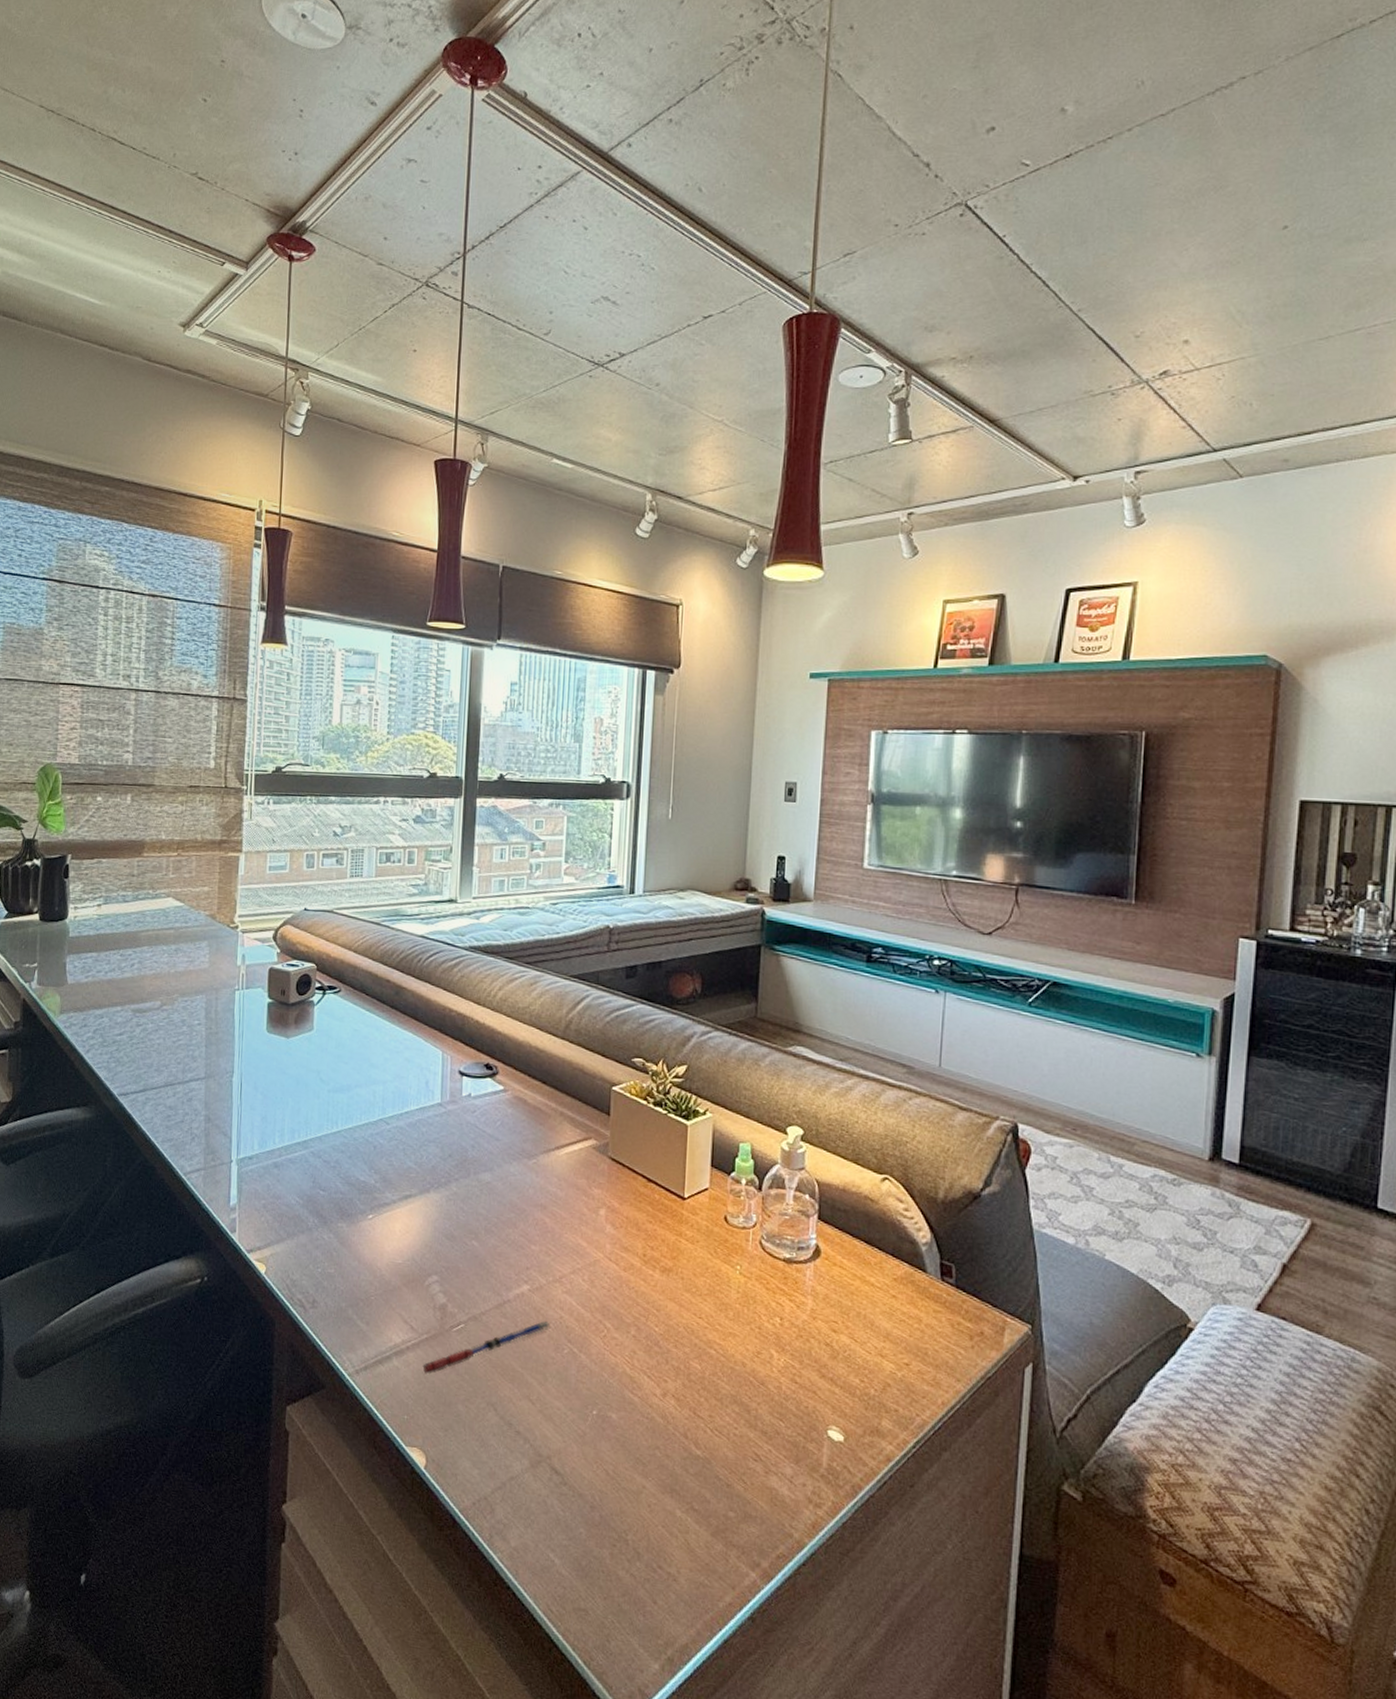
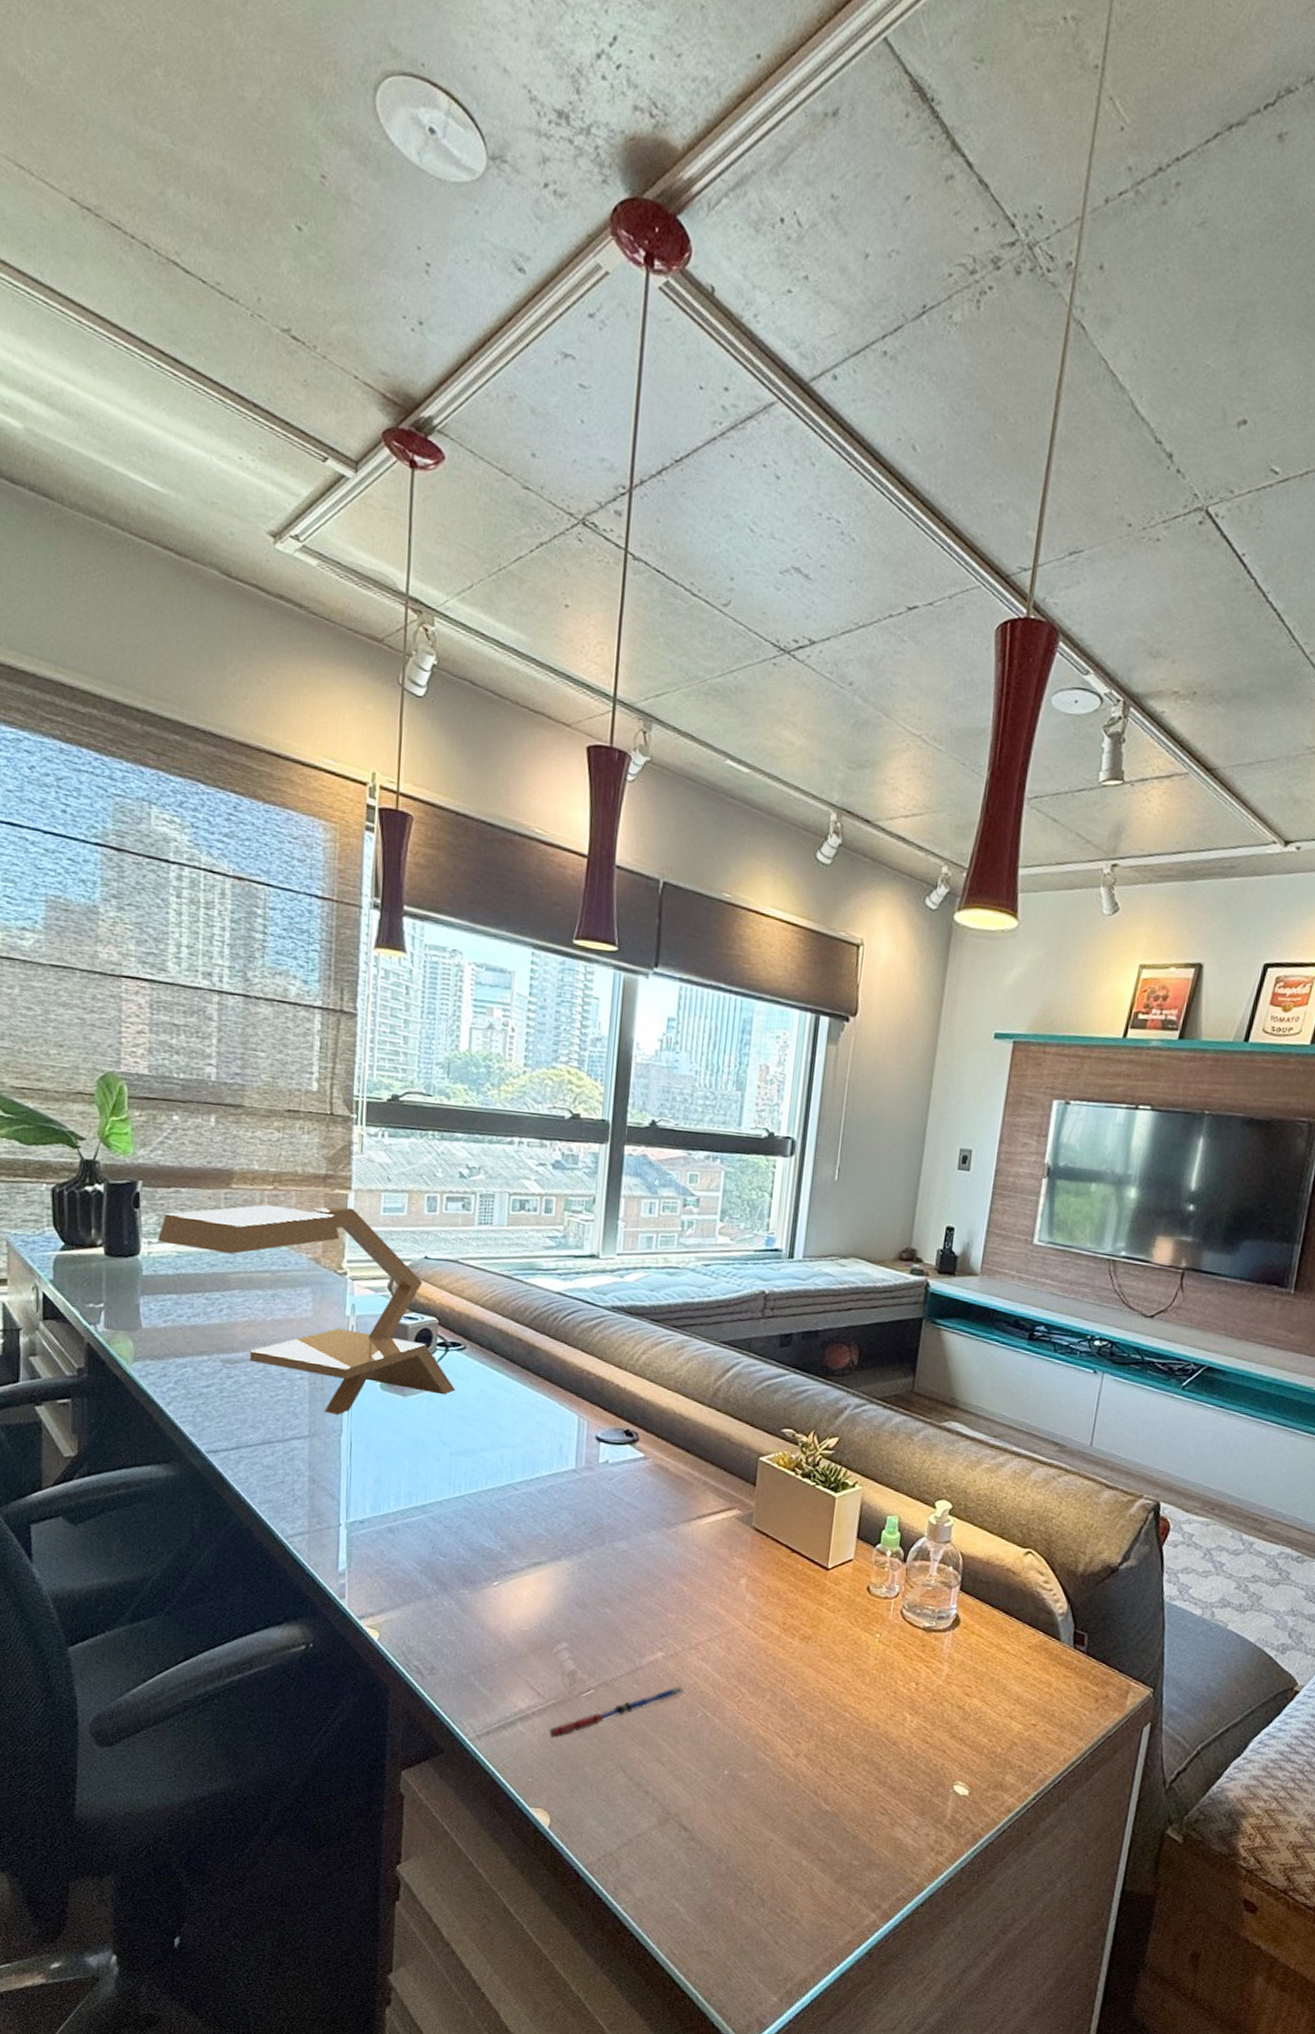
desk lamp: none [82,867,333,1057] -> present [157,1204,456,1415]

